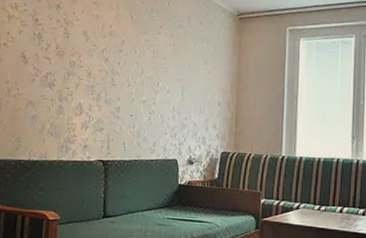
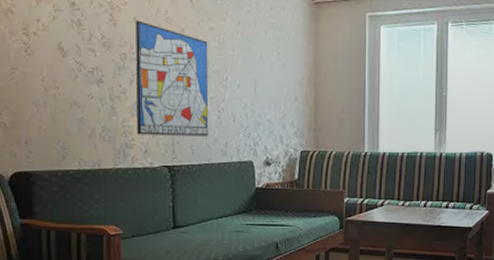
wall art: none [78,33,144,135] -> present [135,20,209,136]

